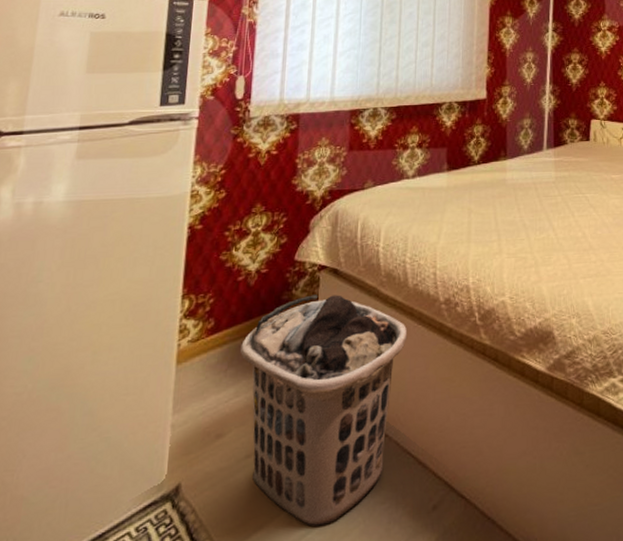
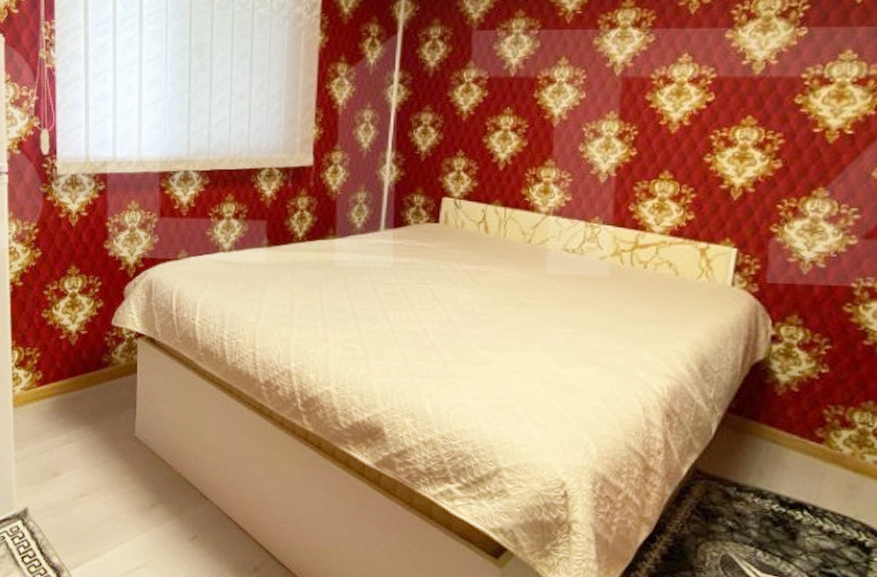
clothes hamper: present [239,294,408,527] -> none [67,360,227,564]

